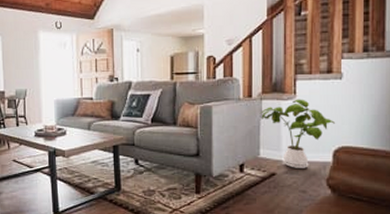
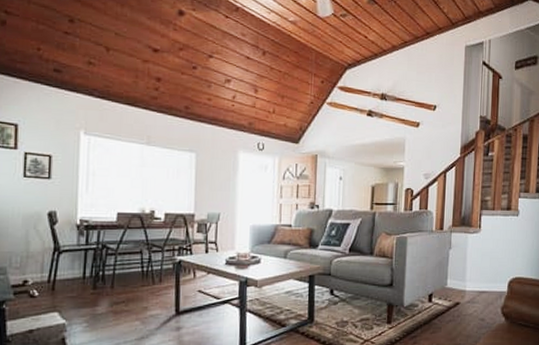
house plant: present [259,99,336,168] -> none [449,233,512,298]

